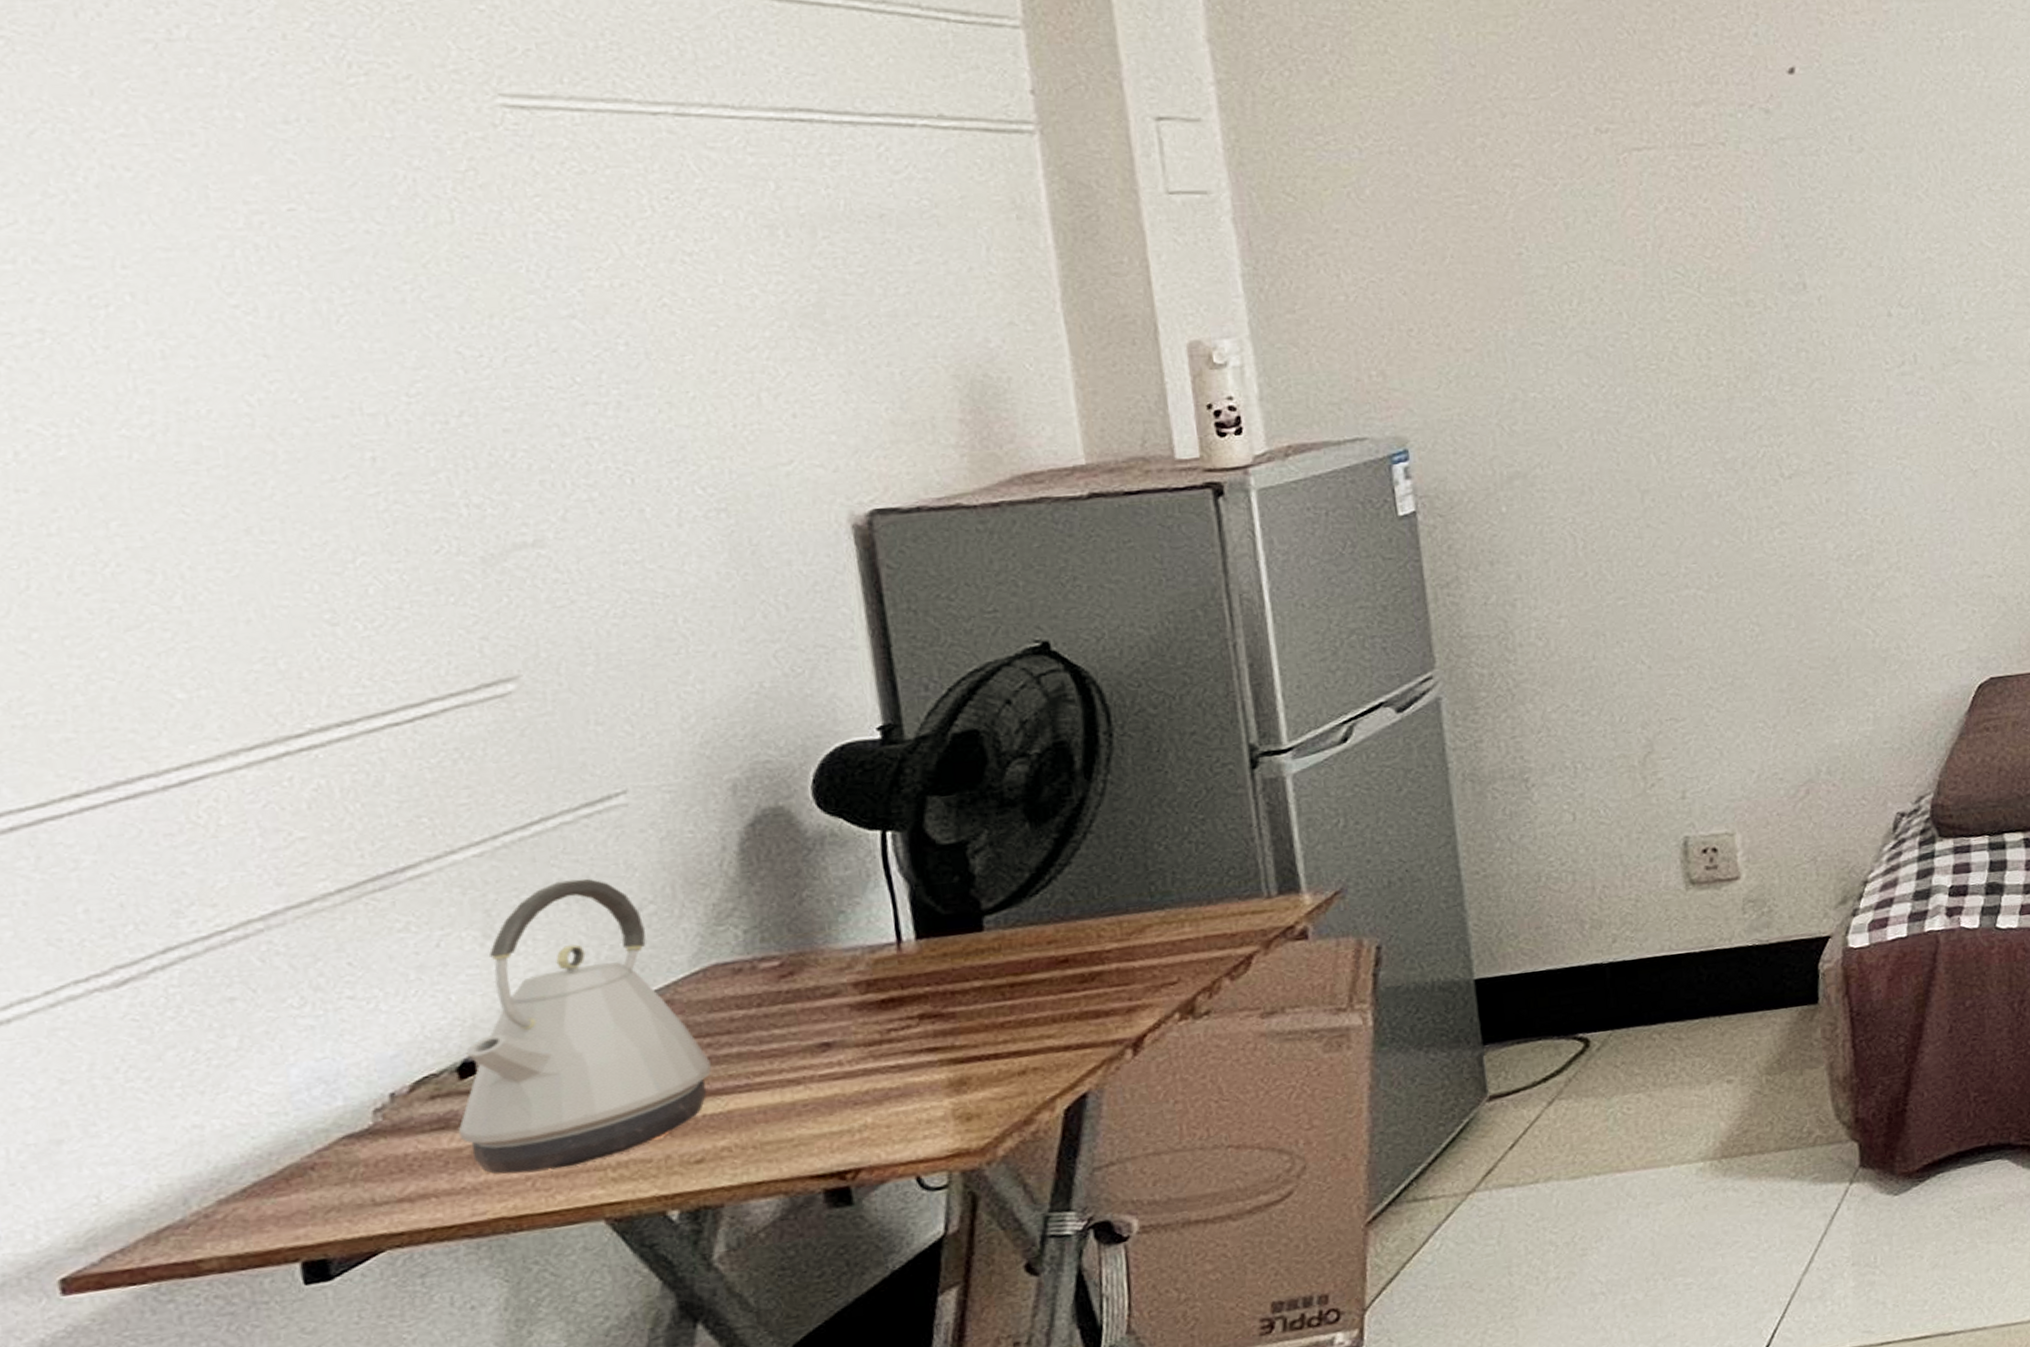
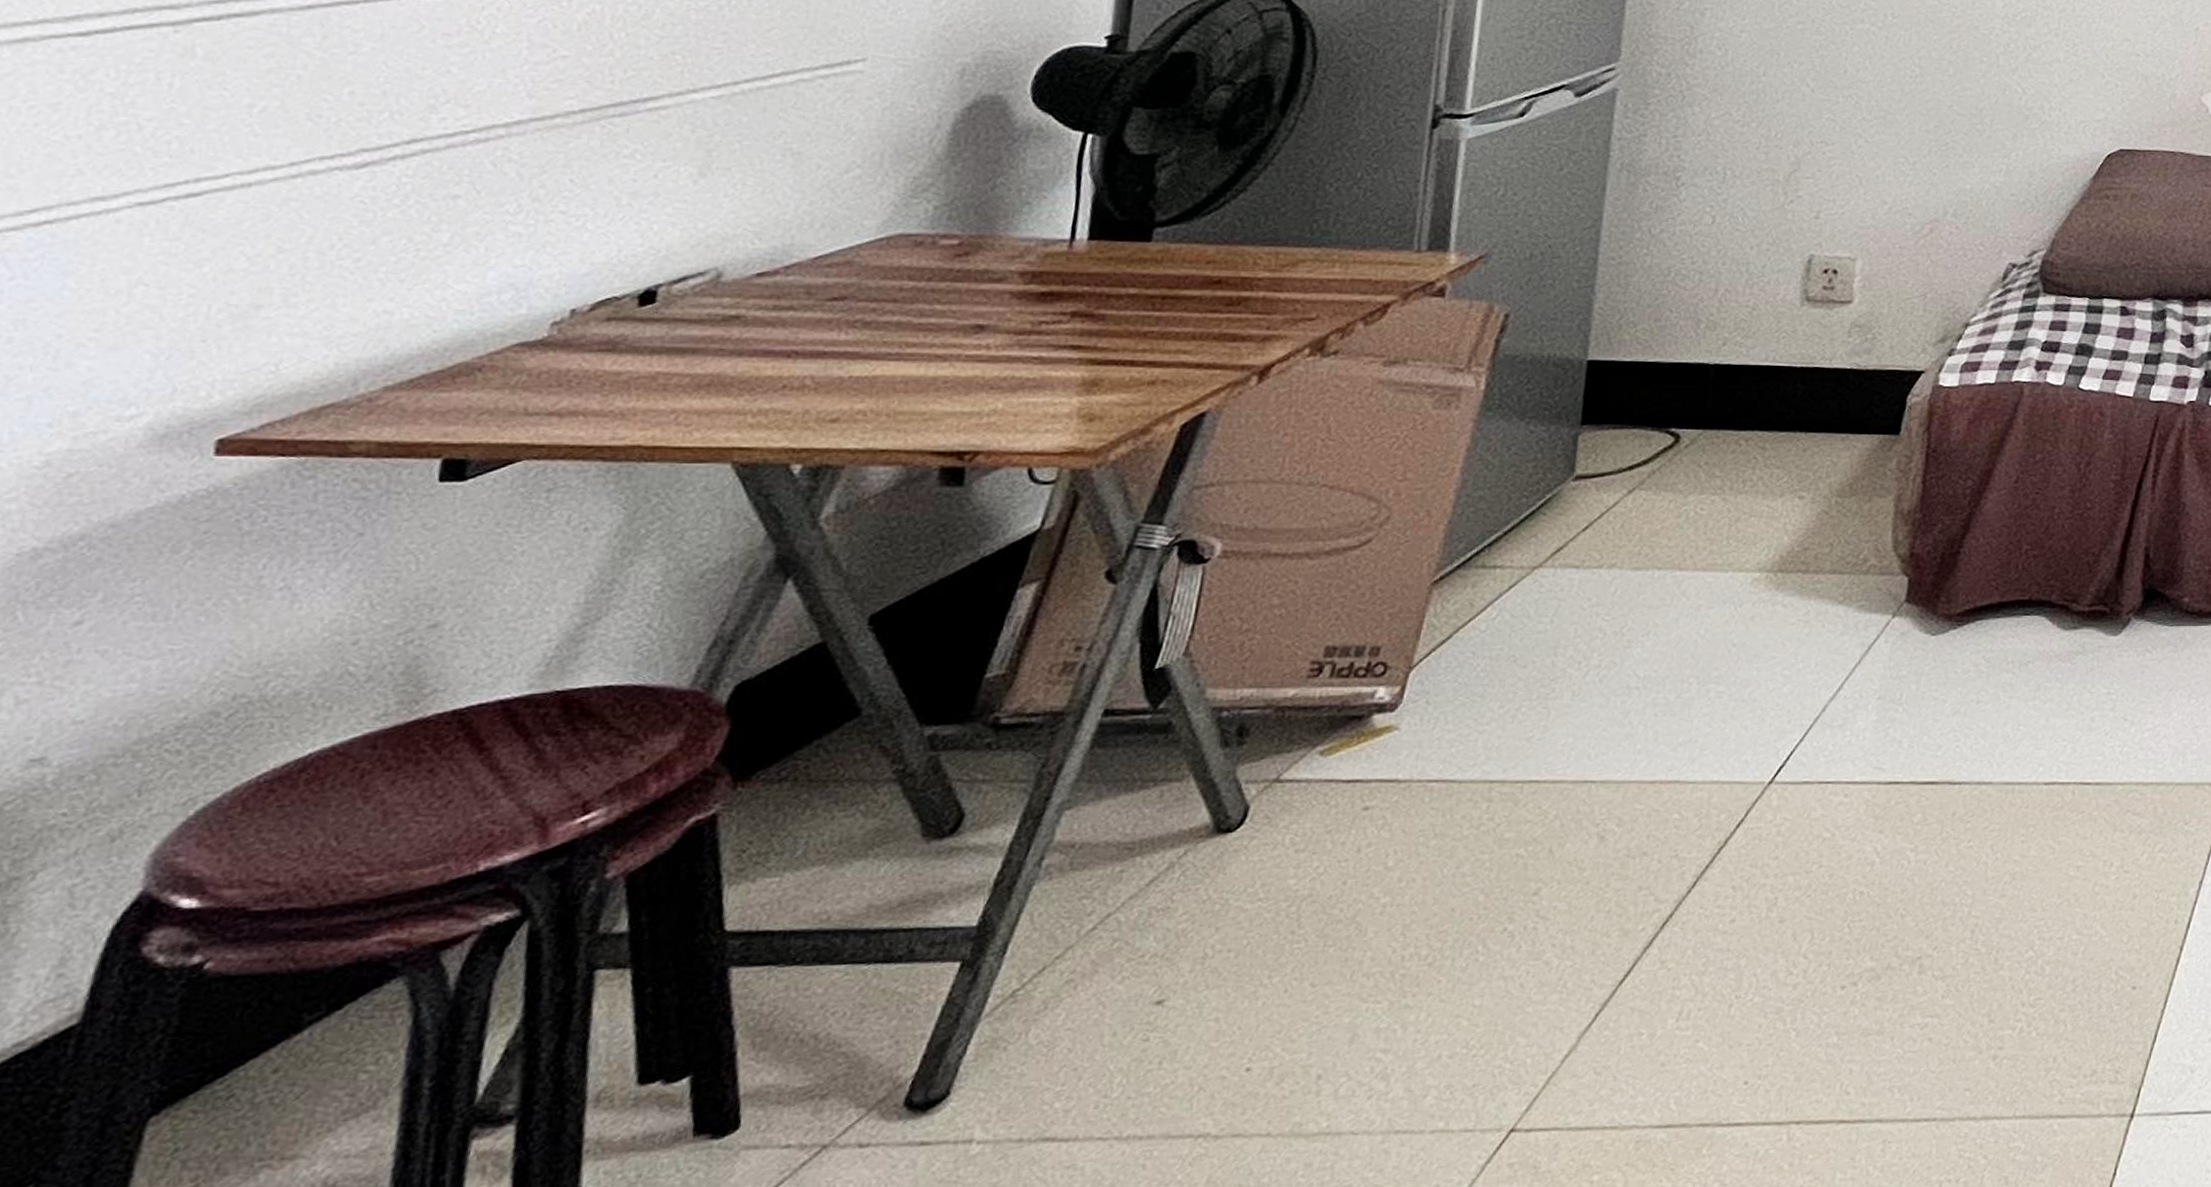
kettle: present [458,878,711,1175] -> none [621,133,870,408]

